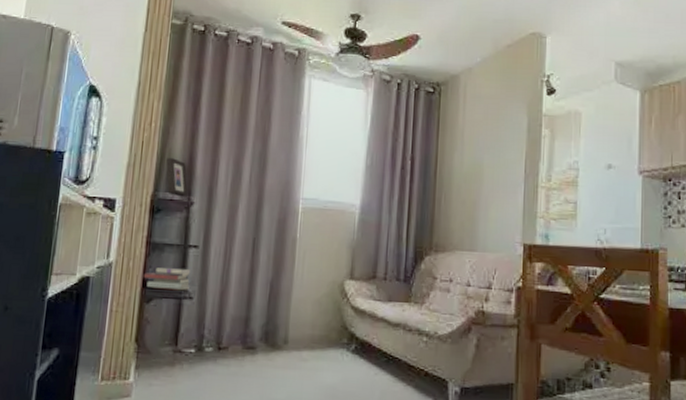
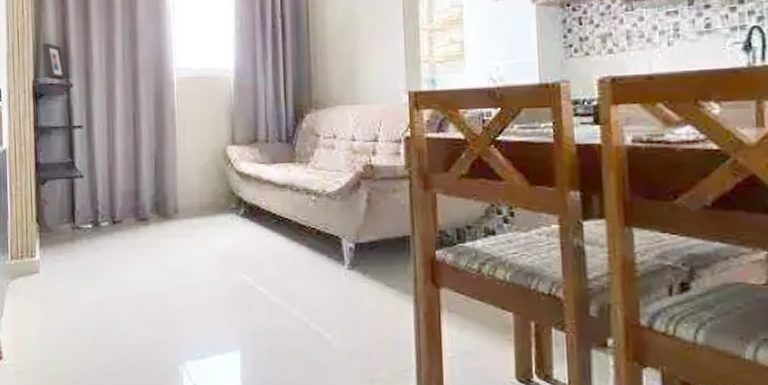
books: present [143,267,191,291] -> none [35,148,79,171]

